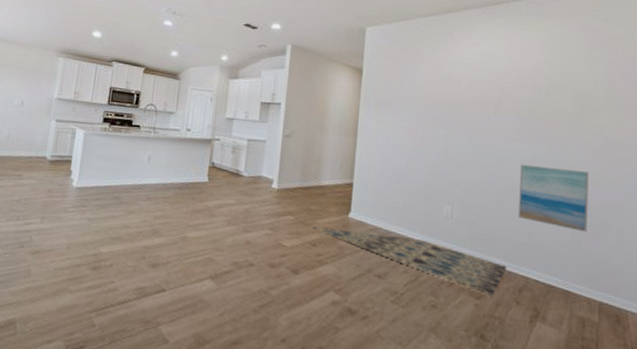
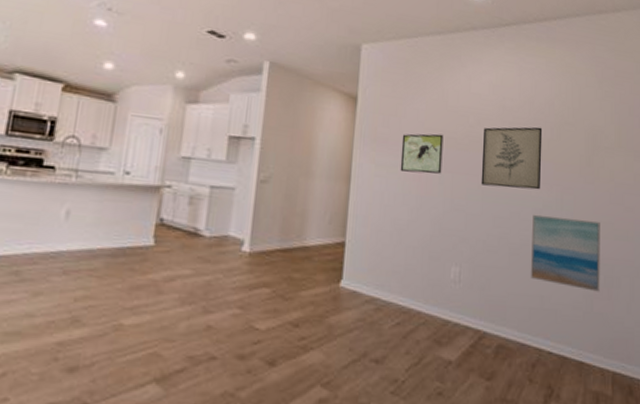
rug: present [312,226,507,297] -> none [294,301,520,376]
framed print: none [399,97,438,130] -> present [400,133,444,174]
wall art: none [471,89,531,144] -> present [480,126,543,190]

